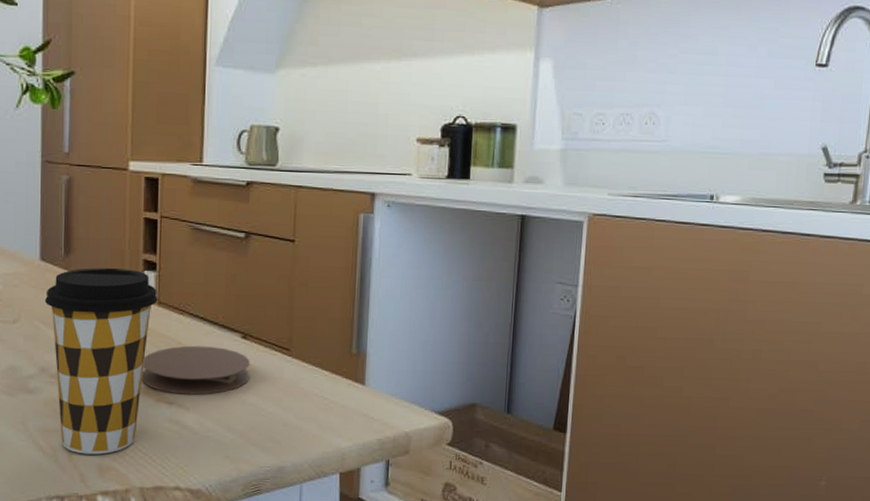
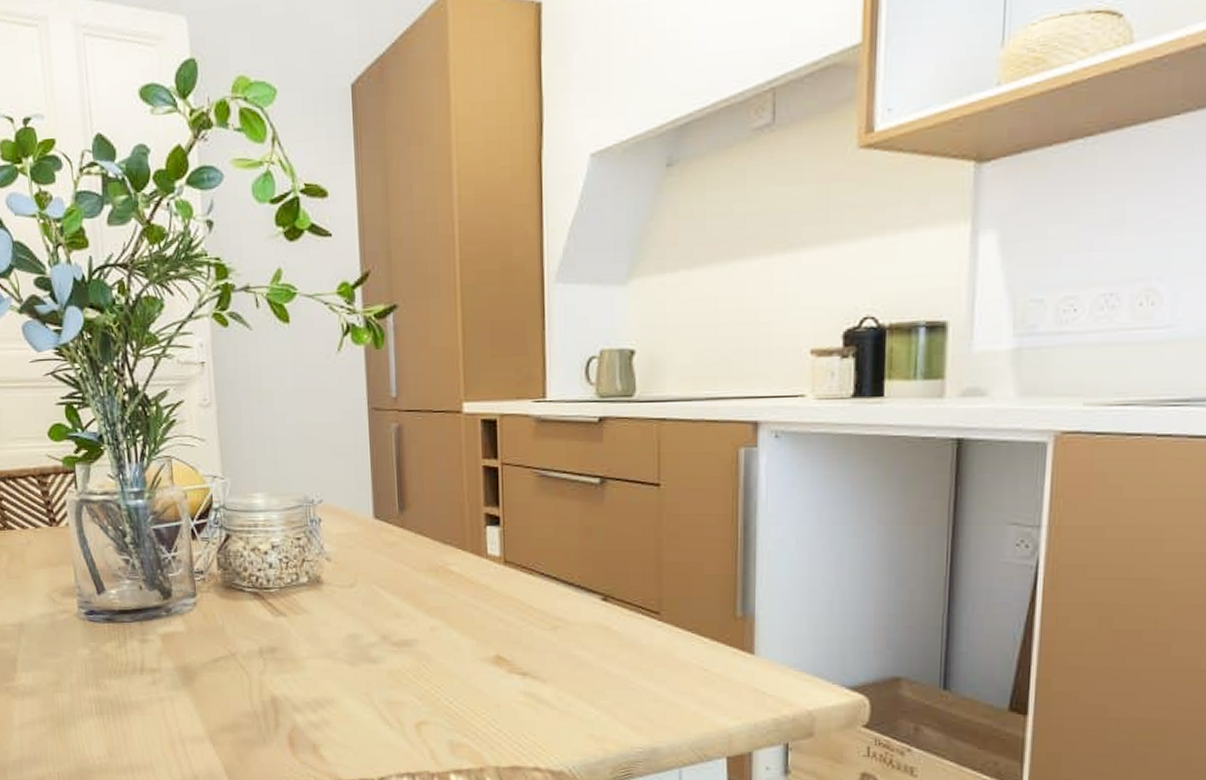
coffee cup: present [44,268,158,455] -> none [381,525,504,730]
coaster: present [141,345,250,395] -> none [490,609,613,665]

